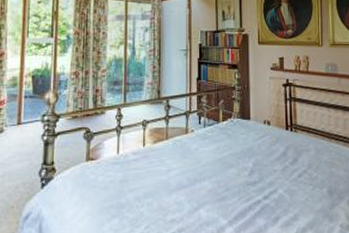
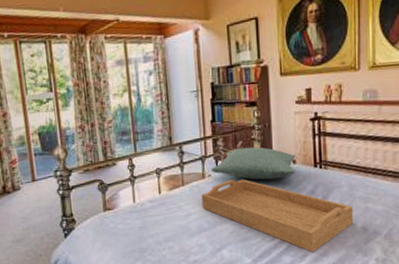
serving tray: none [183,137,321,216] -> present [201,179,354,252]
pillow: none [194,106,270,139] -> present [211,147,296,180]

